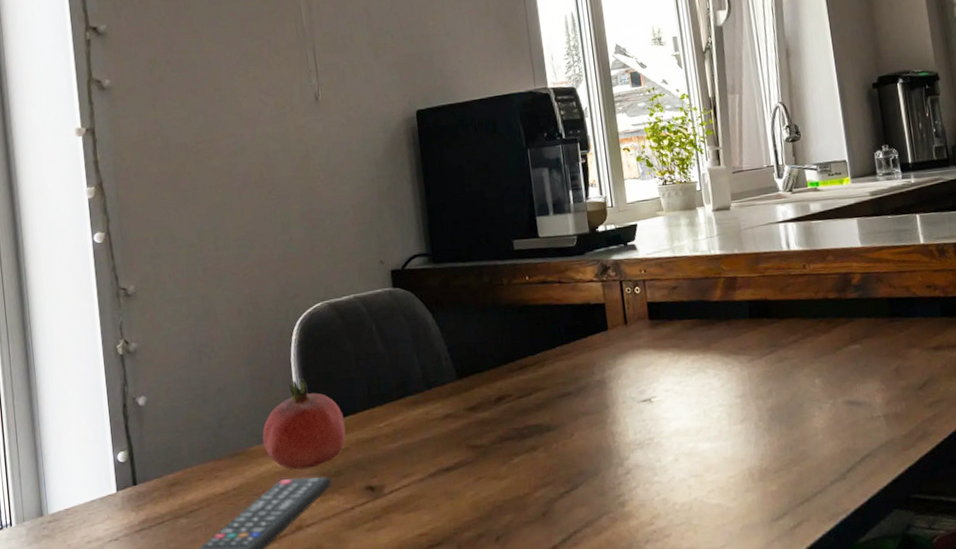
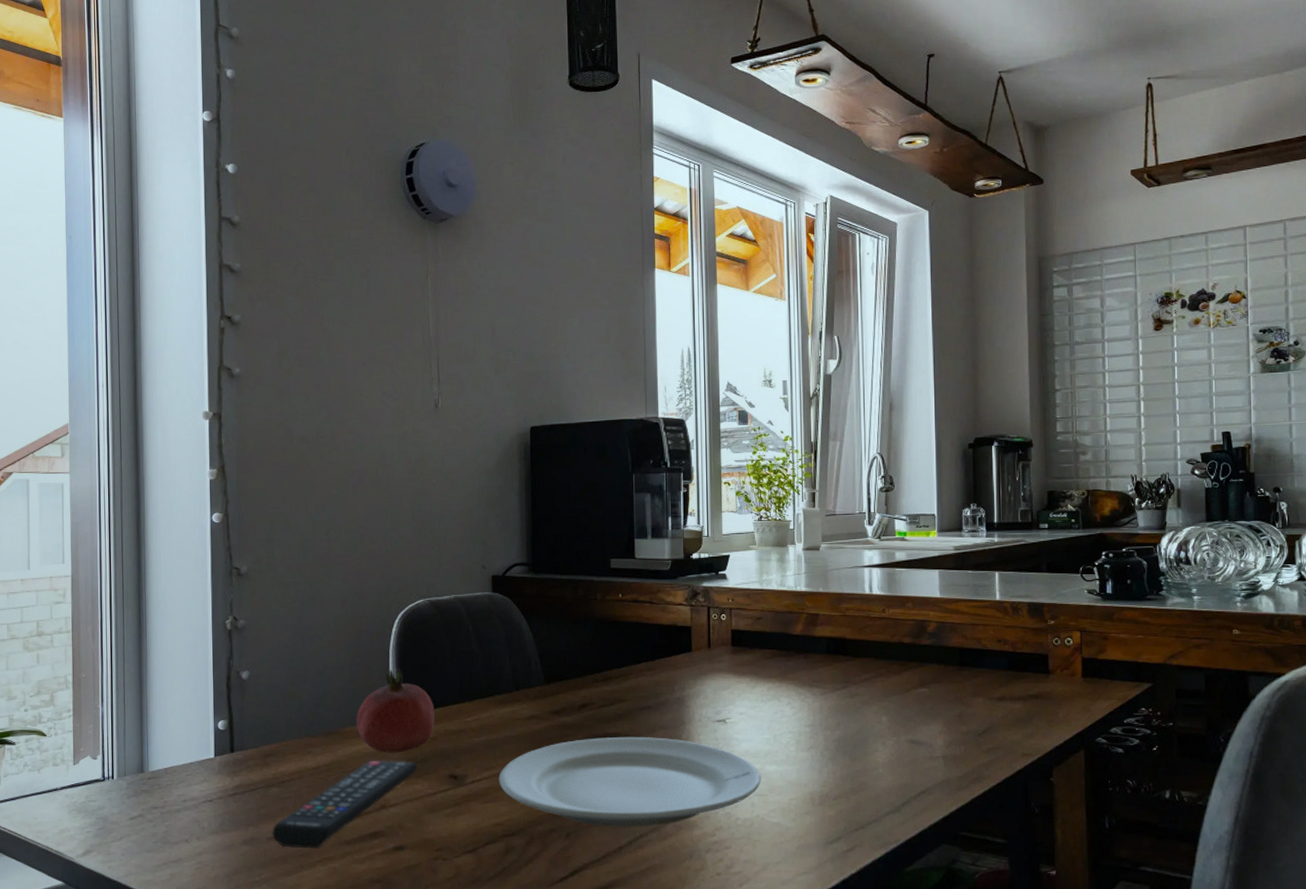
plate: none [418,424,696,527] -> present [499,736,761,827]

